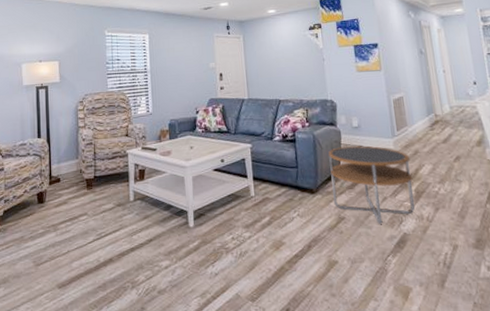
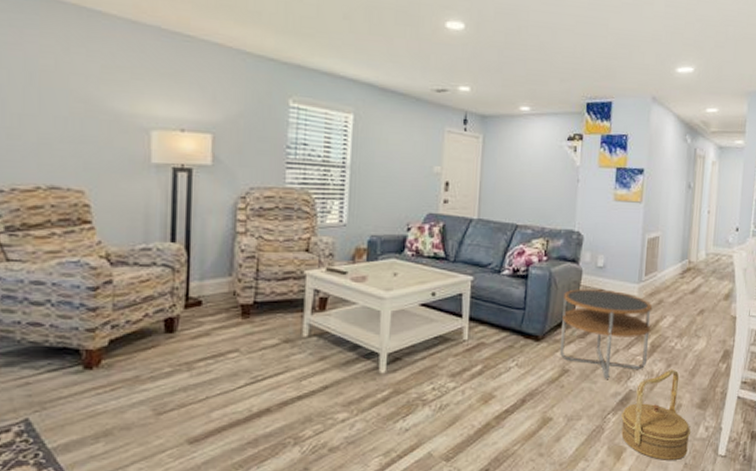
basket: none [401,212,474,300] -> present [621,369,690,460]

